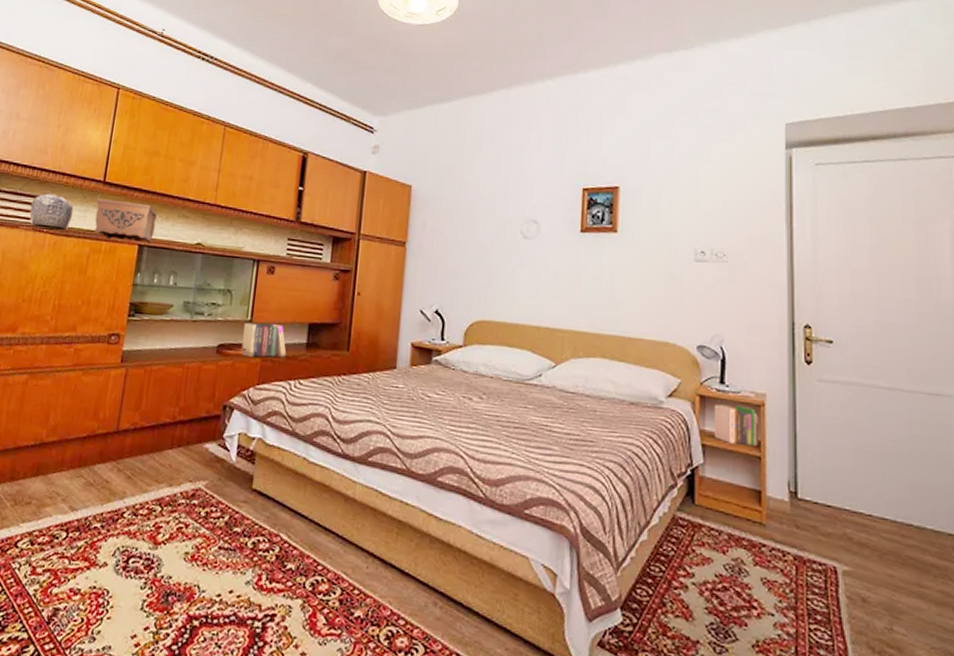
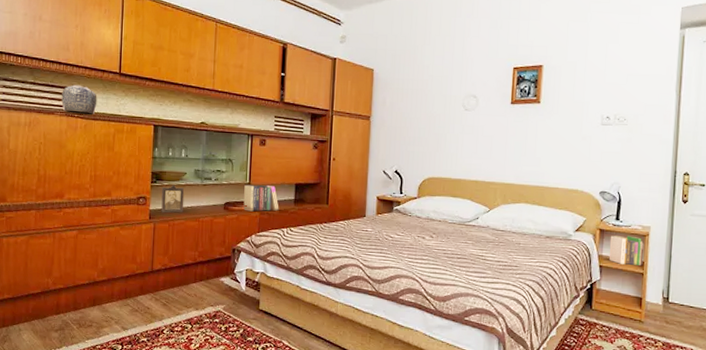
decorative box: present [94,199,158,244] -> none [115,88,167,124]
photo frame: none [136,319,169,356] -> present [161,185,185,213]

